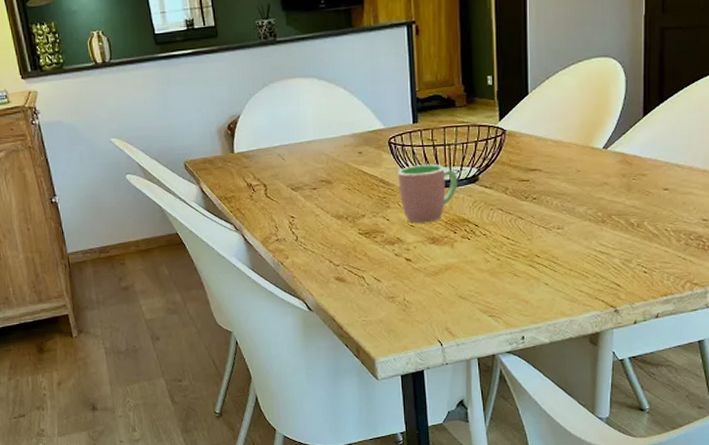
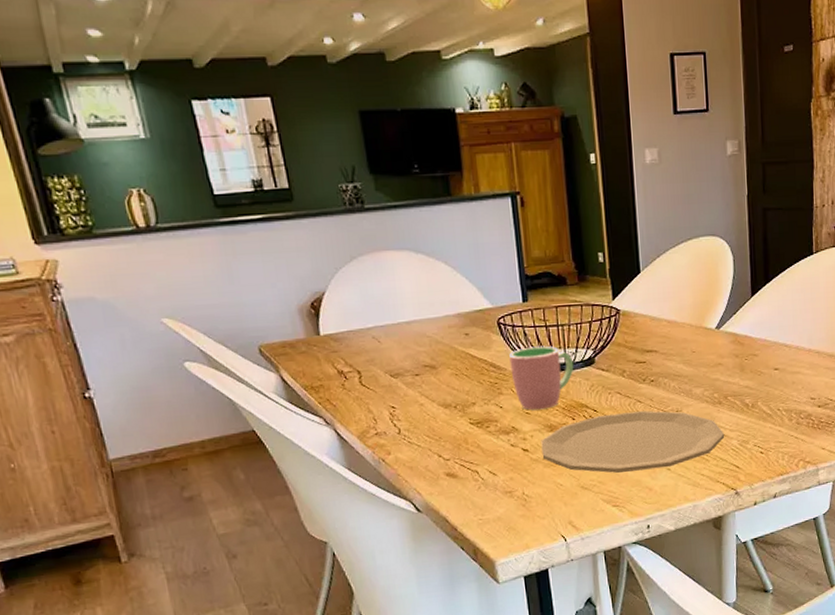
plate: none [423,227,607,286] -> present [541,410,725,474]

